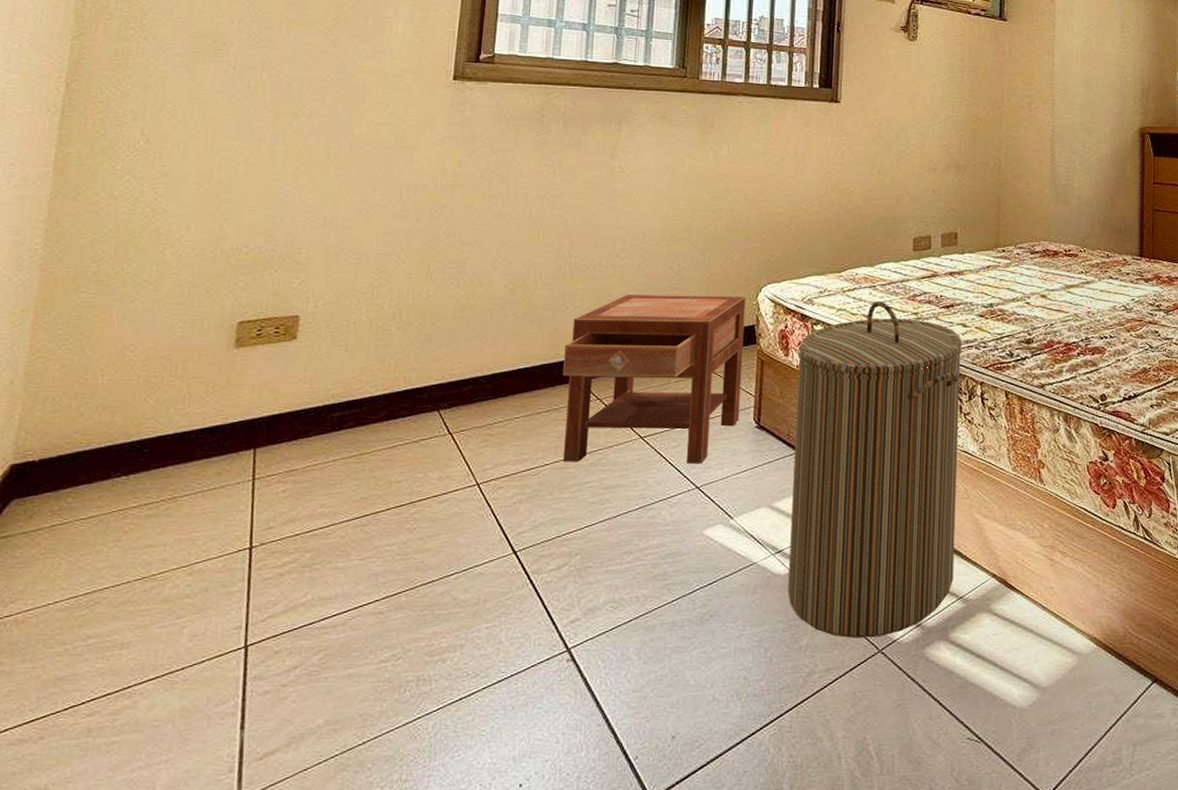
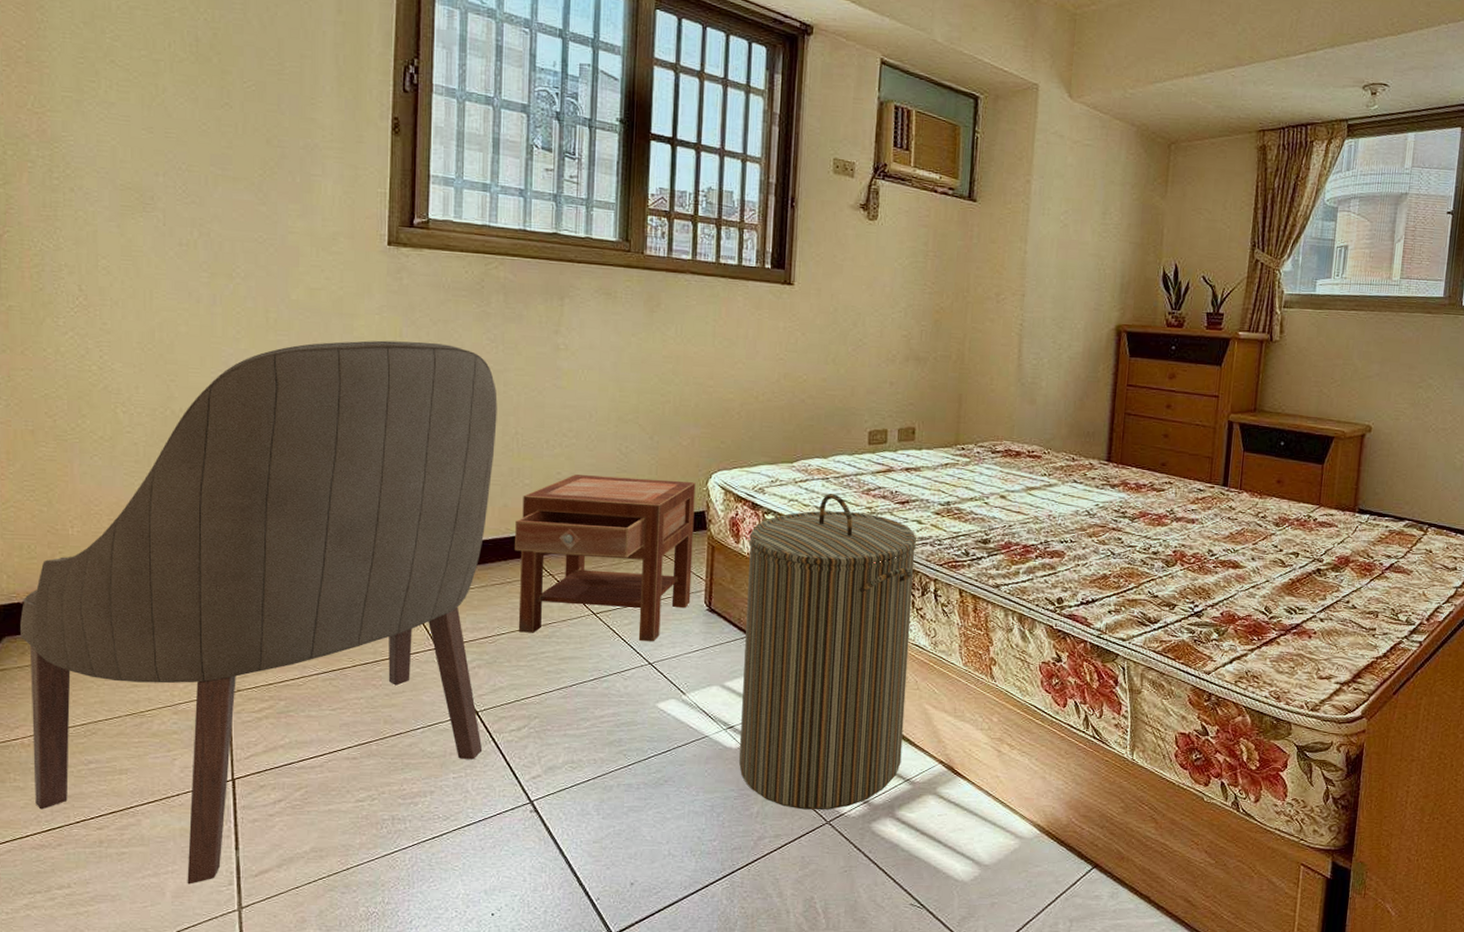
chair: none [20,171,553,775] -> present [20,340,498,884]

